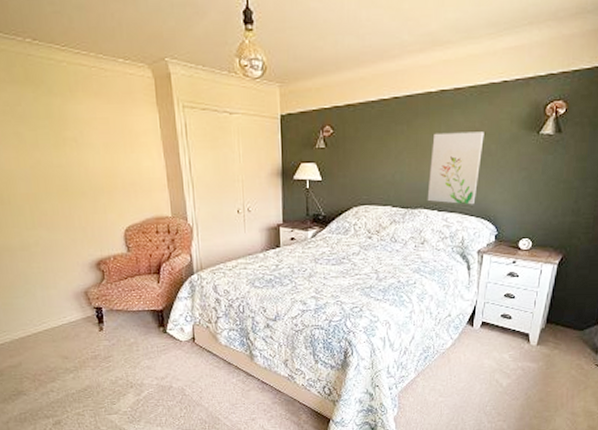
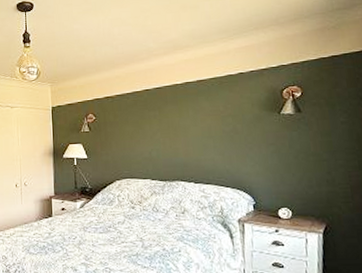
wall art: present [427,132,484,205] -> none [182,114,229,177]

